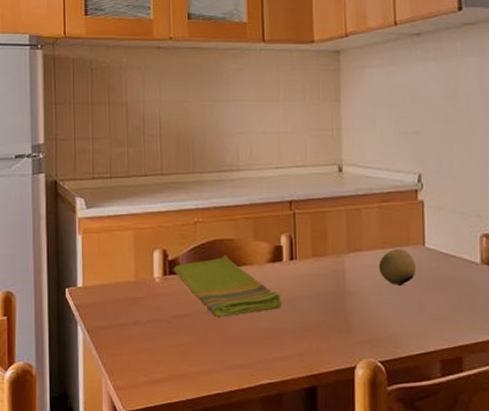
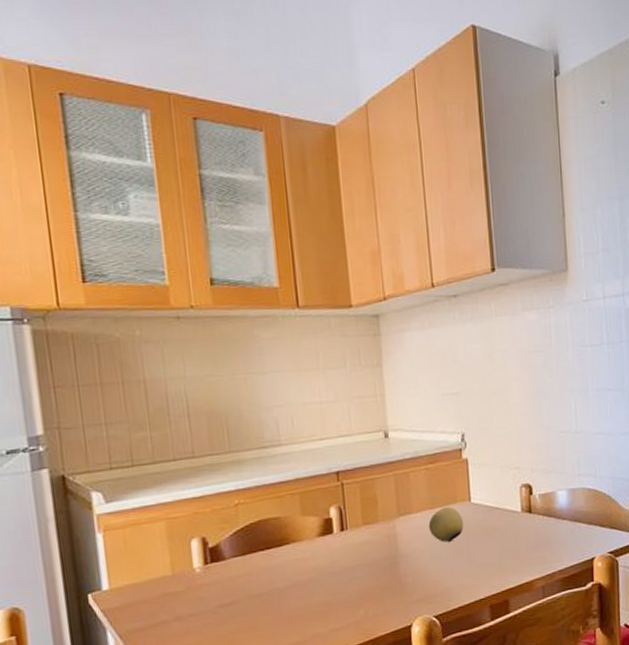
dish towel: present [173,254,282,317] -> none [215,534,335,599]

